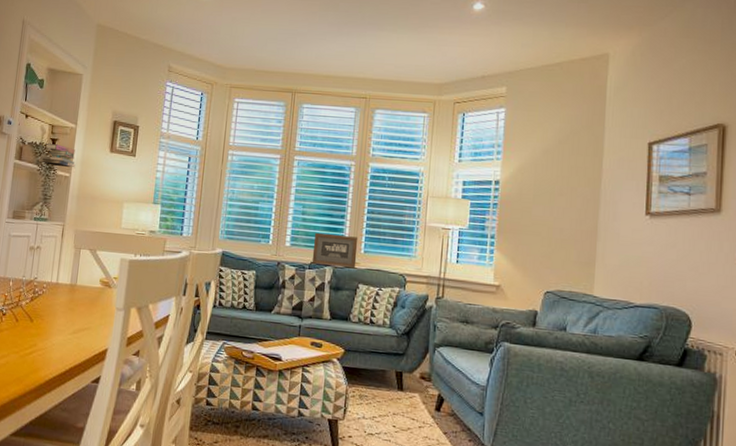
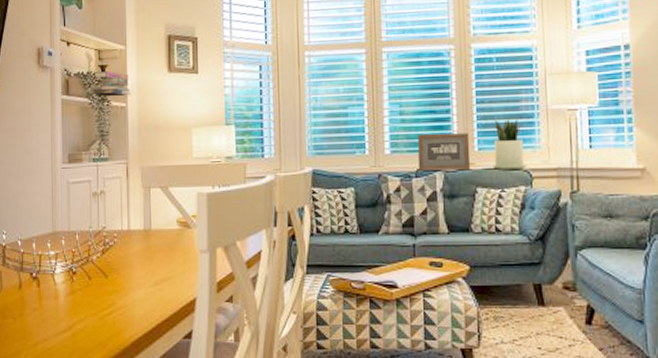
planter: none [374,229,403,274] -> present [492,119,527,171]

